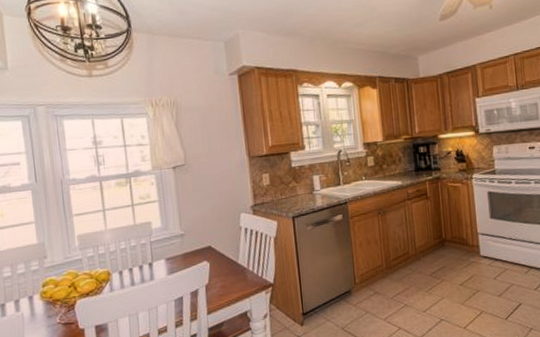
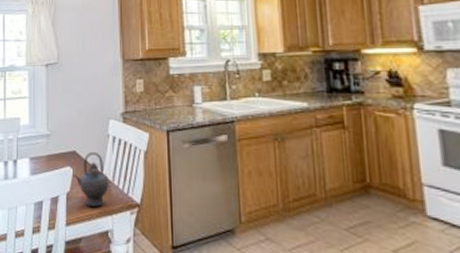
teapot: none [210,244,245,293] -> present [72,151,109,207]

